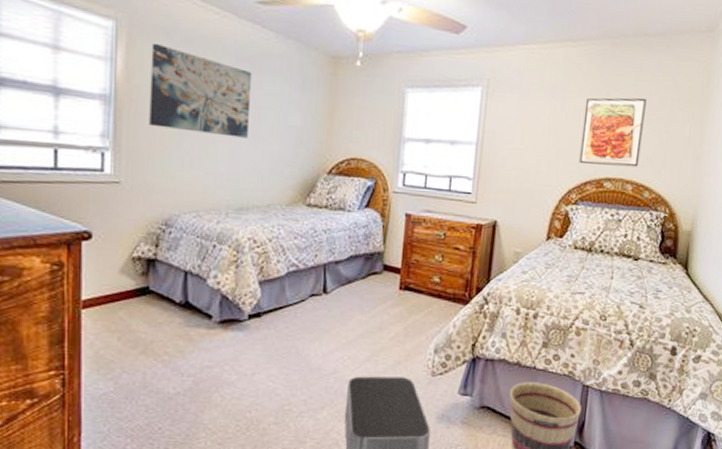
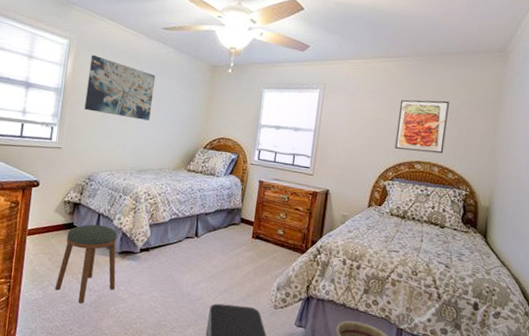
stool: none [131,286,218,394] -> present [55,224,118,304]

